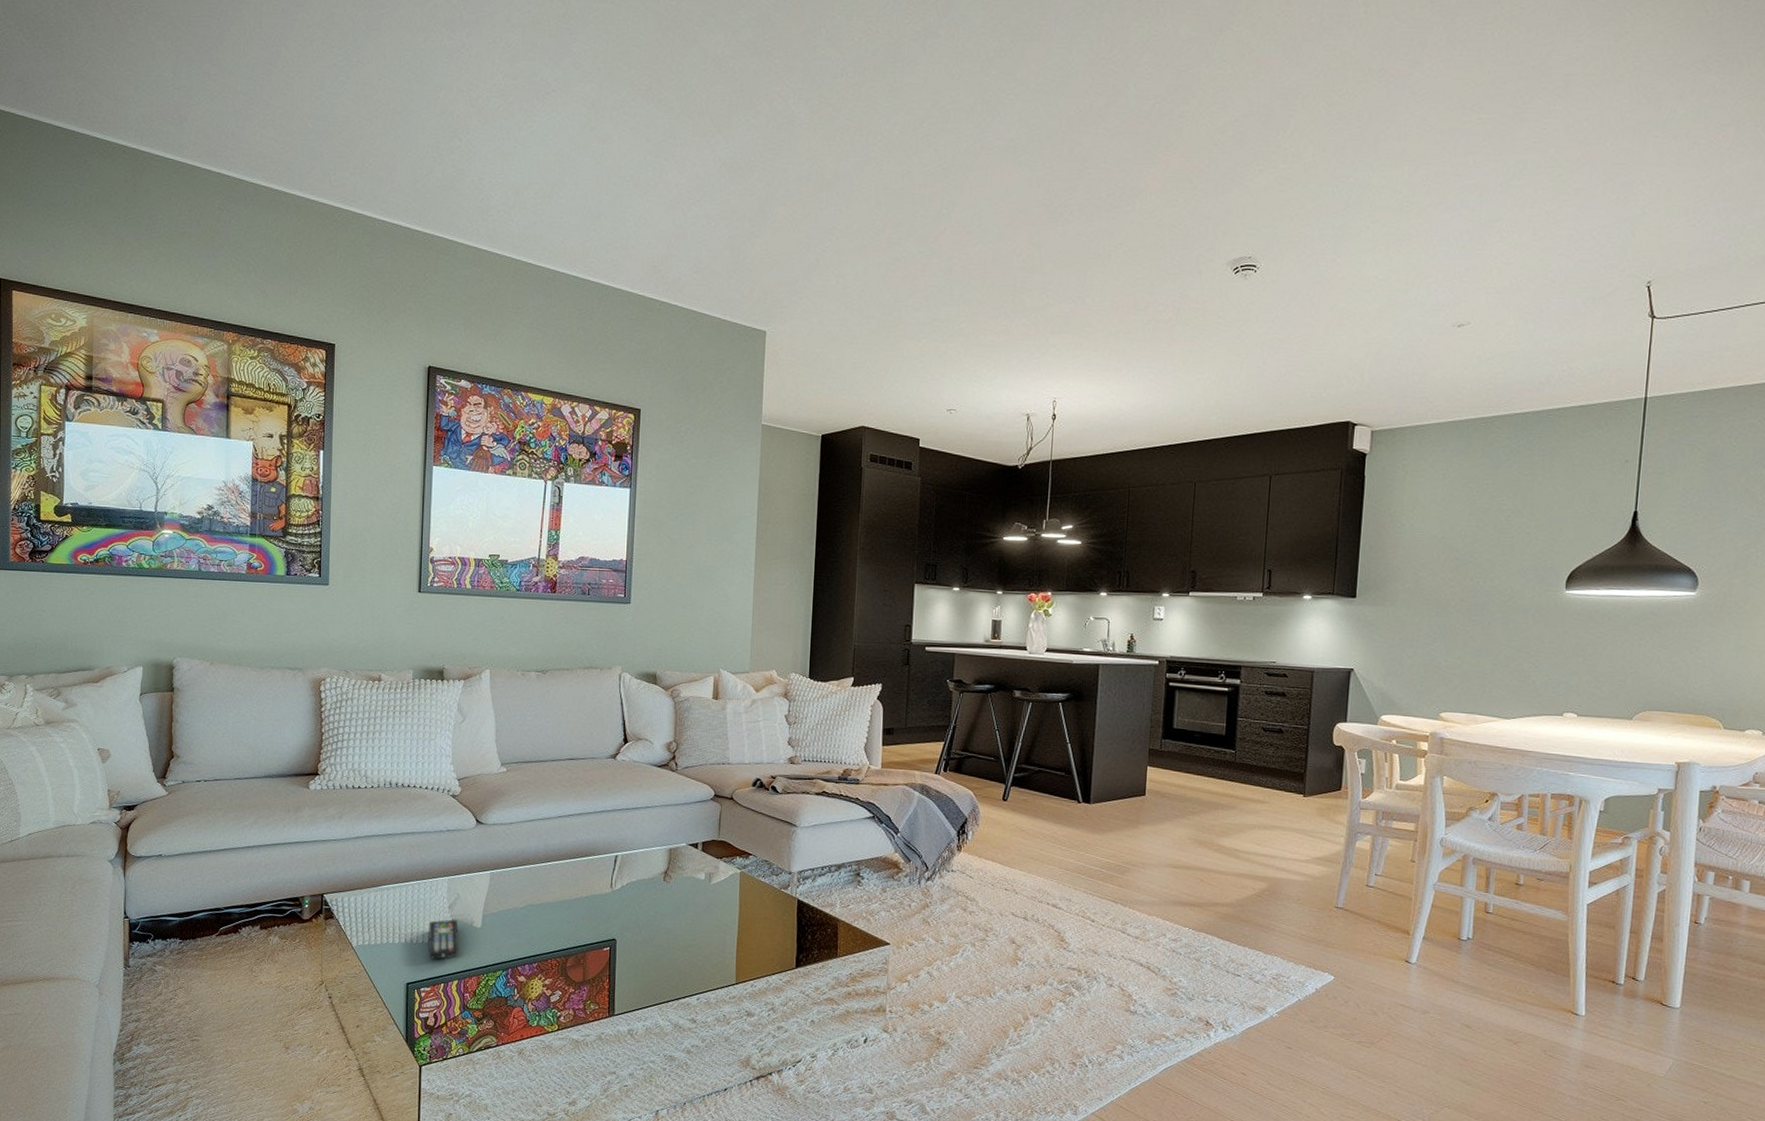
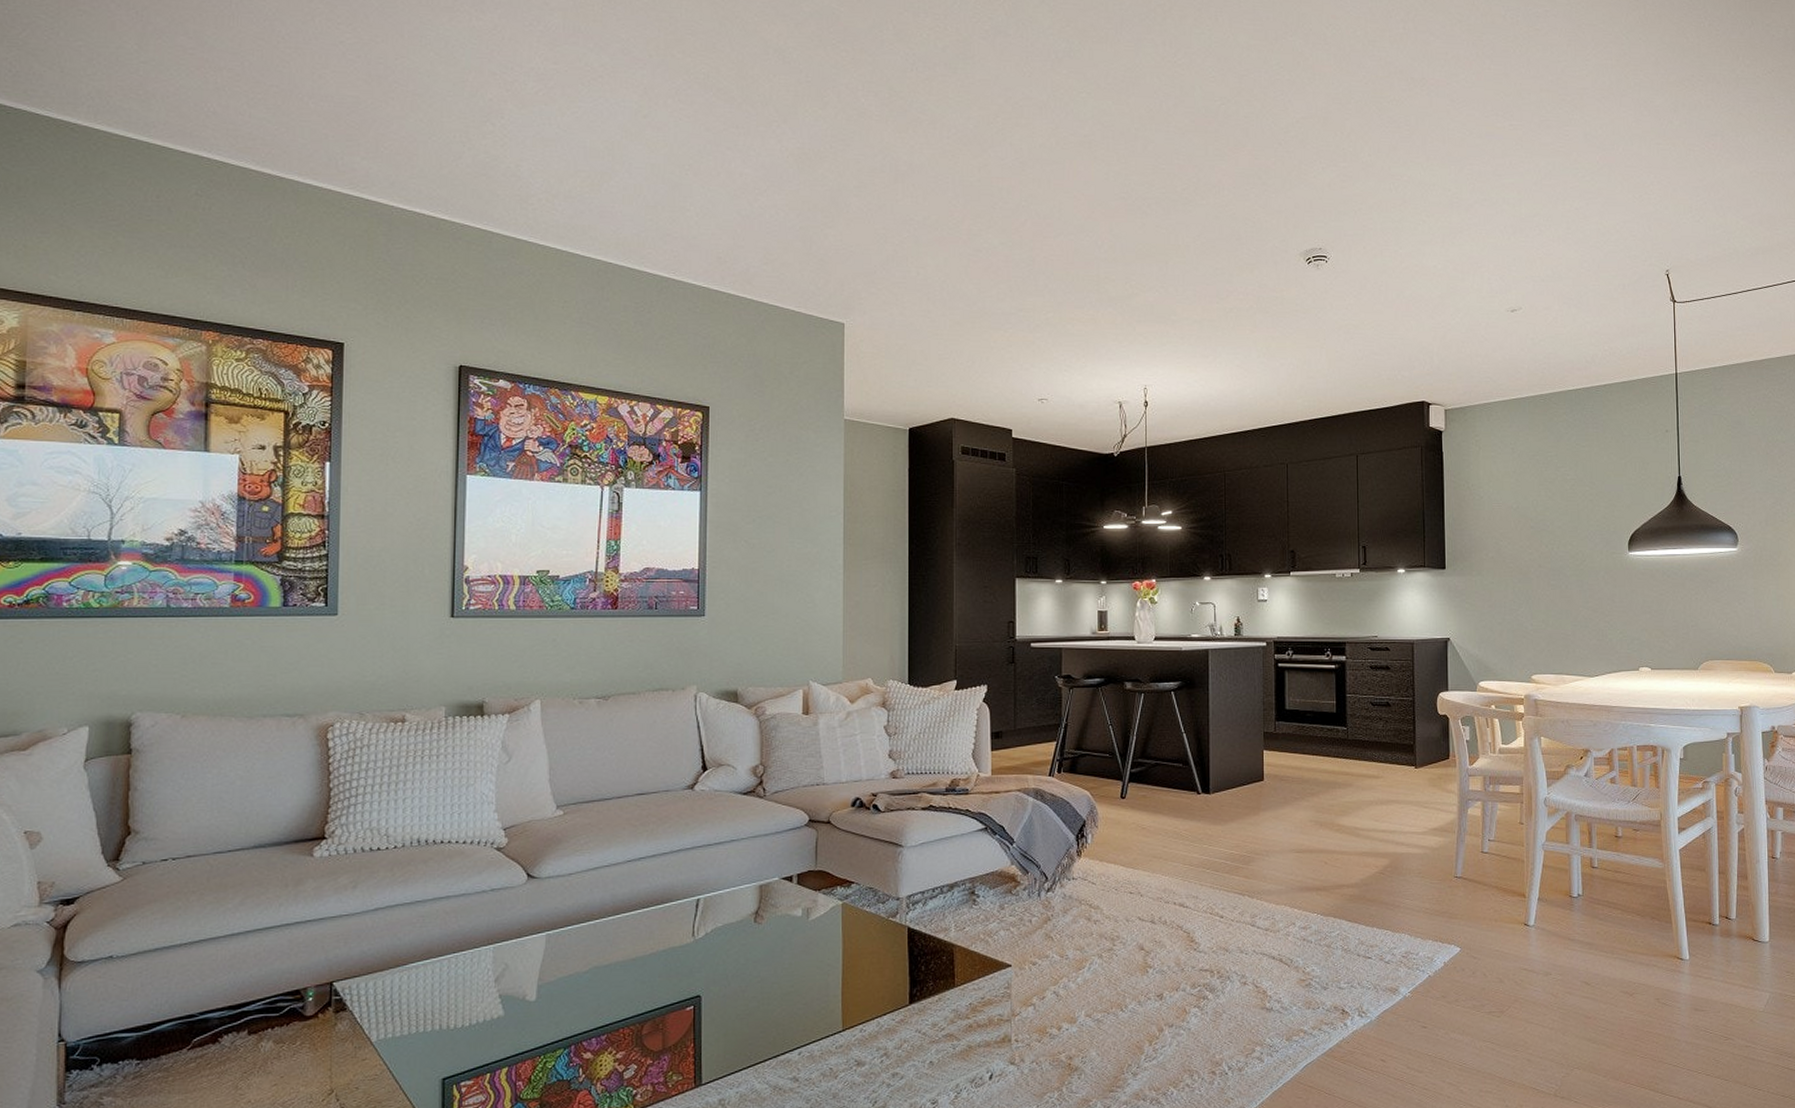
remote control: present [427,919,459,960] -> none [468,994,509,1045]

